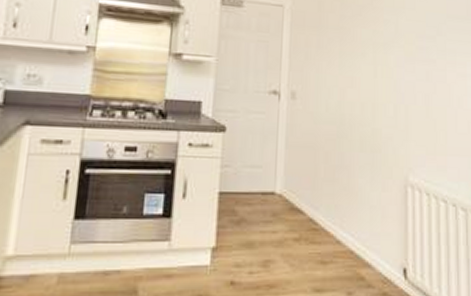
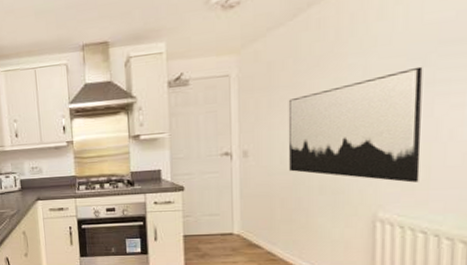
wall art: none [334,34,439,147] -> present [288,66,423,183]

